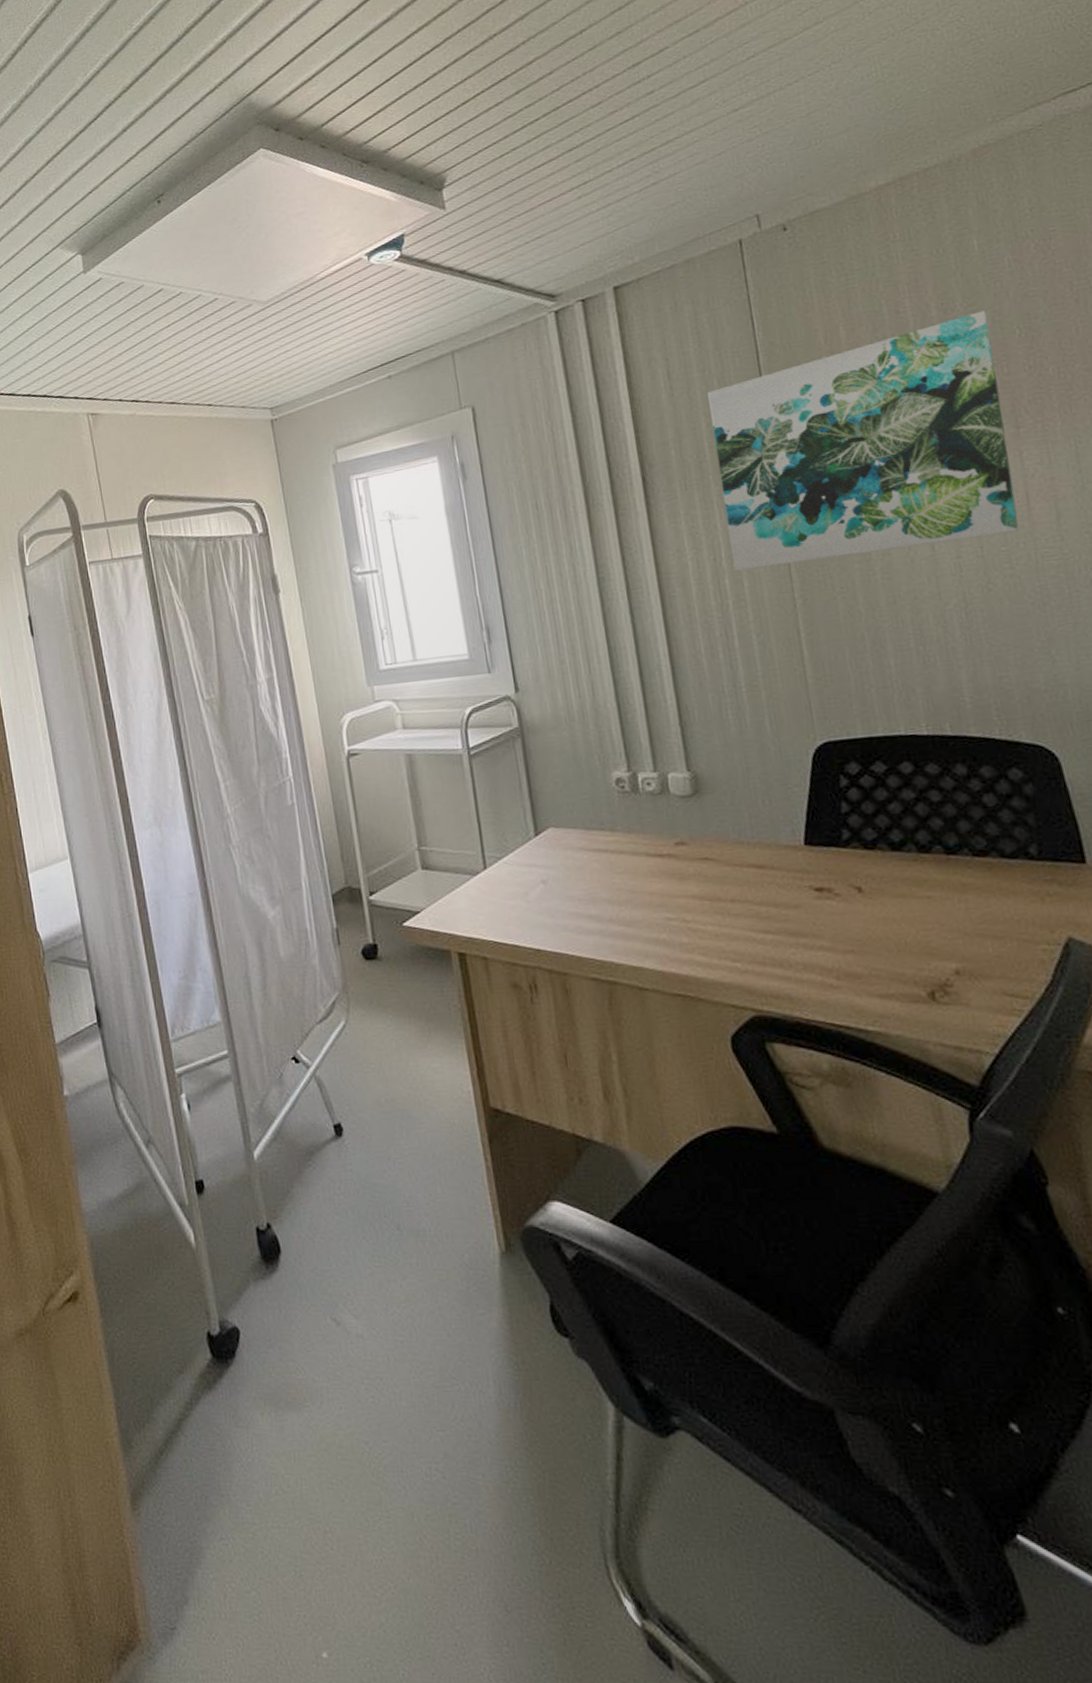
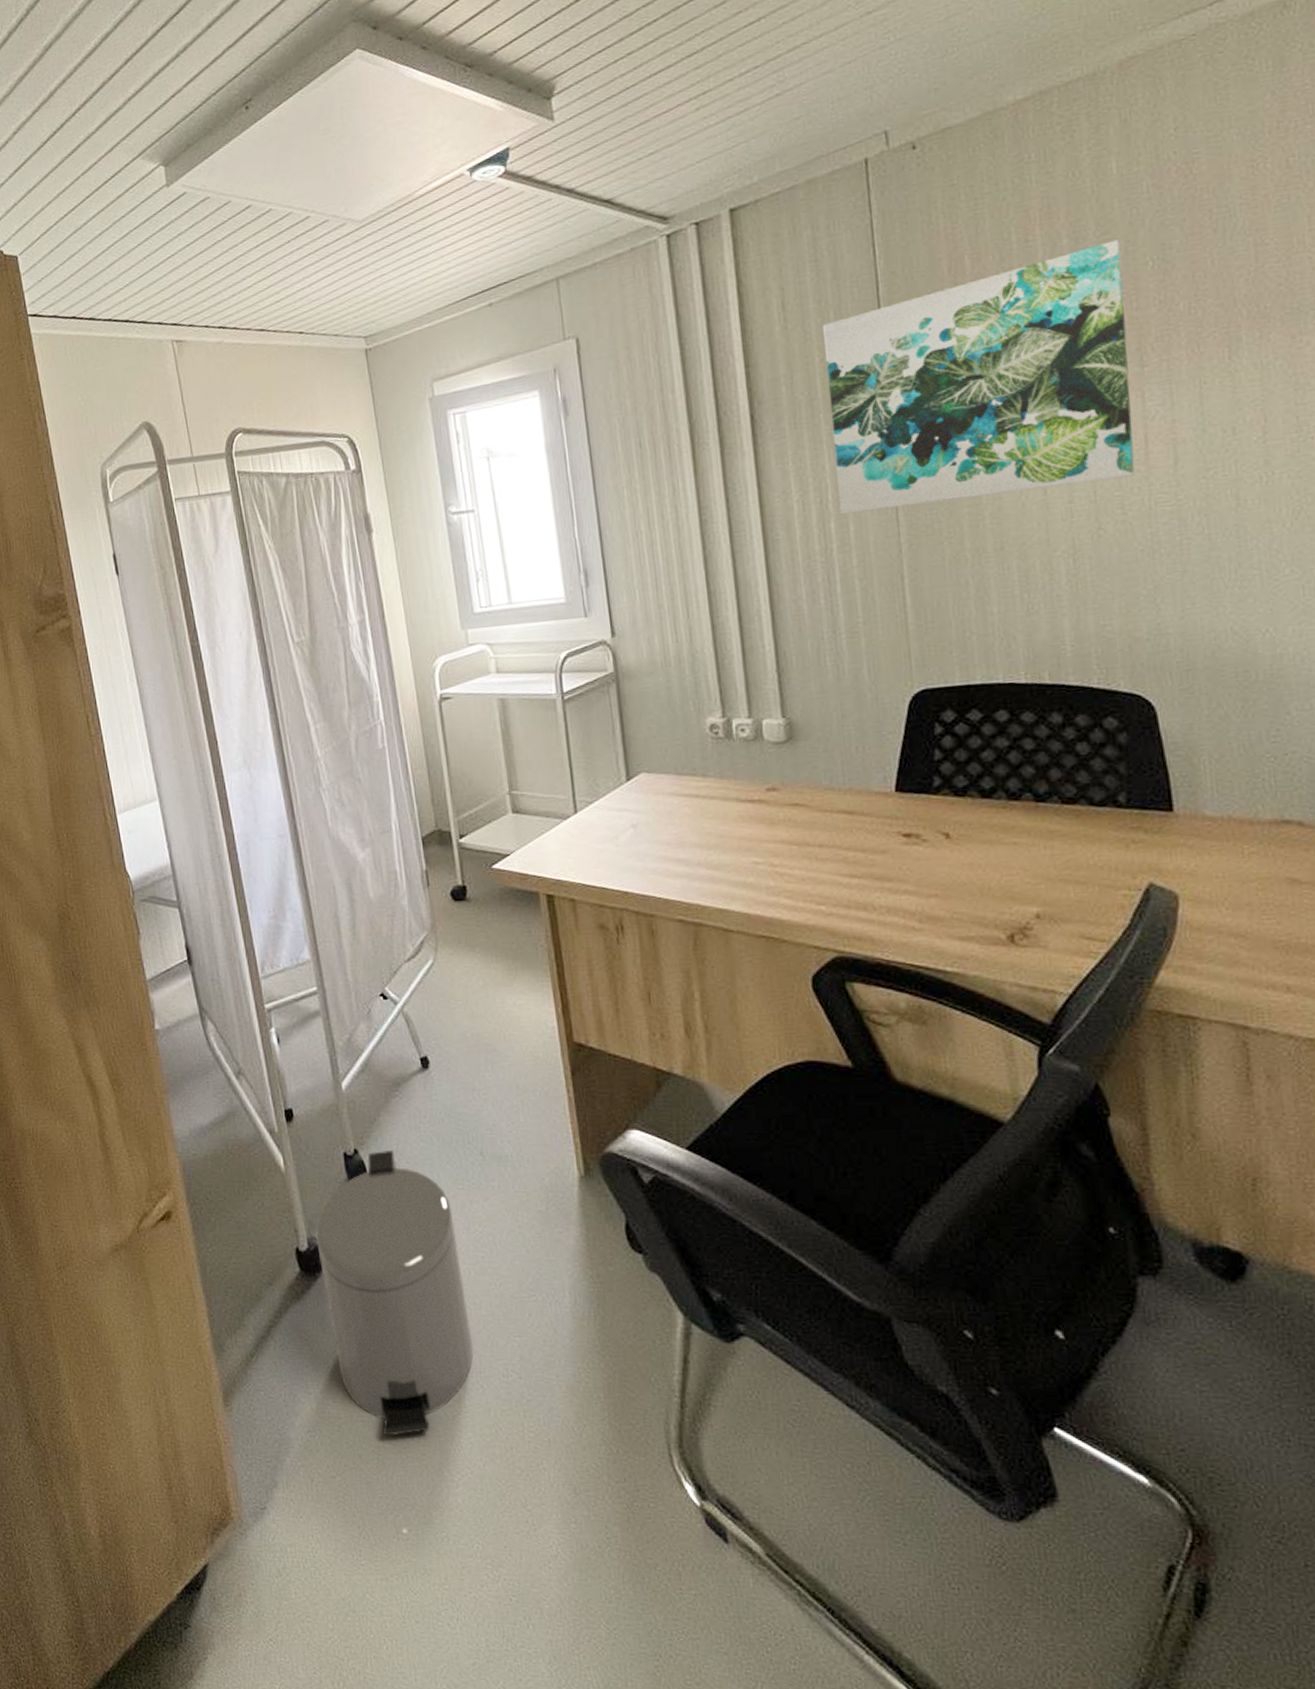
trash can: none [228,1224,395,1545] -> present [316,1149,474,1437]

